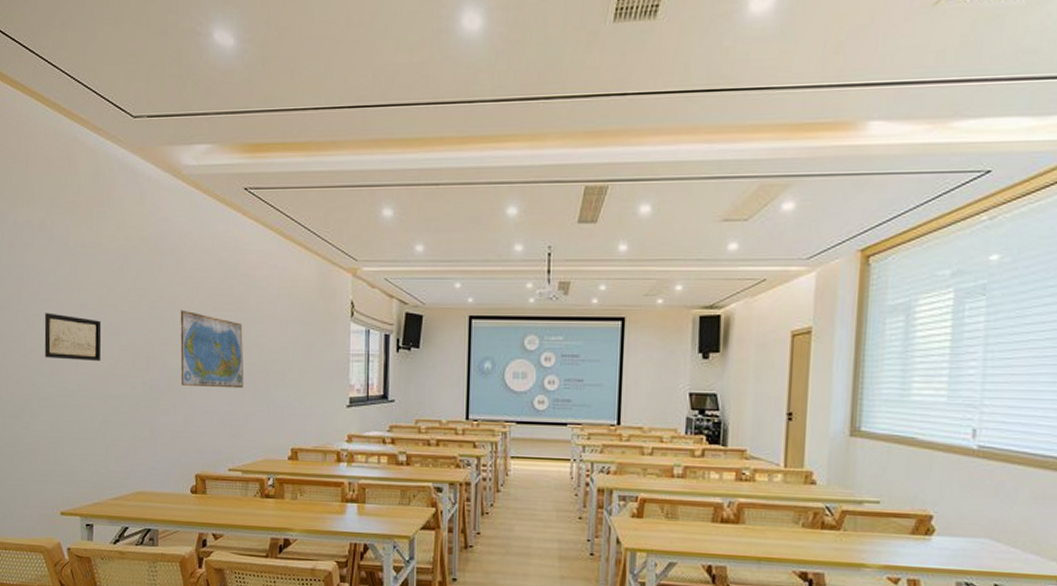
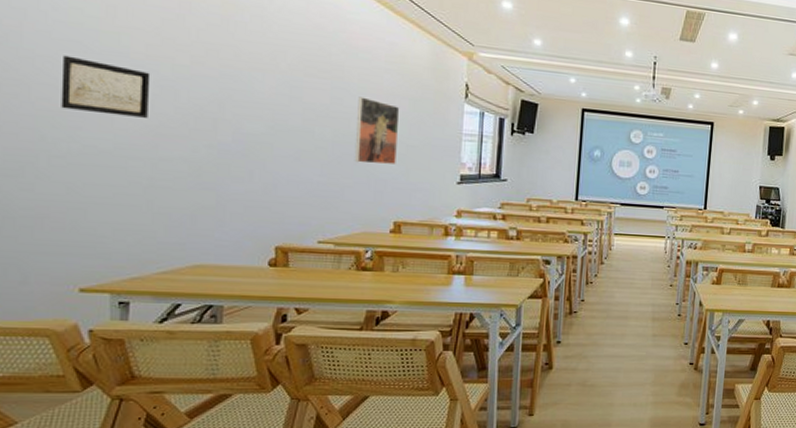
world map: present [180,310,244,389] -> none [260,71,341,160]
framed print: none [255,325,293,391] -> present [354,96,400,165]

